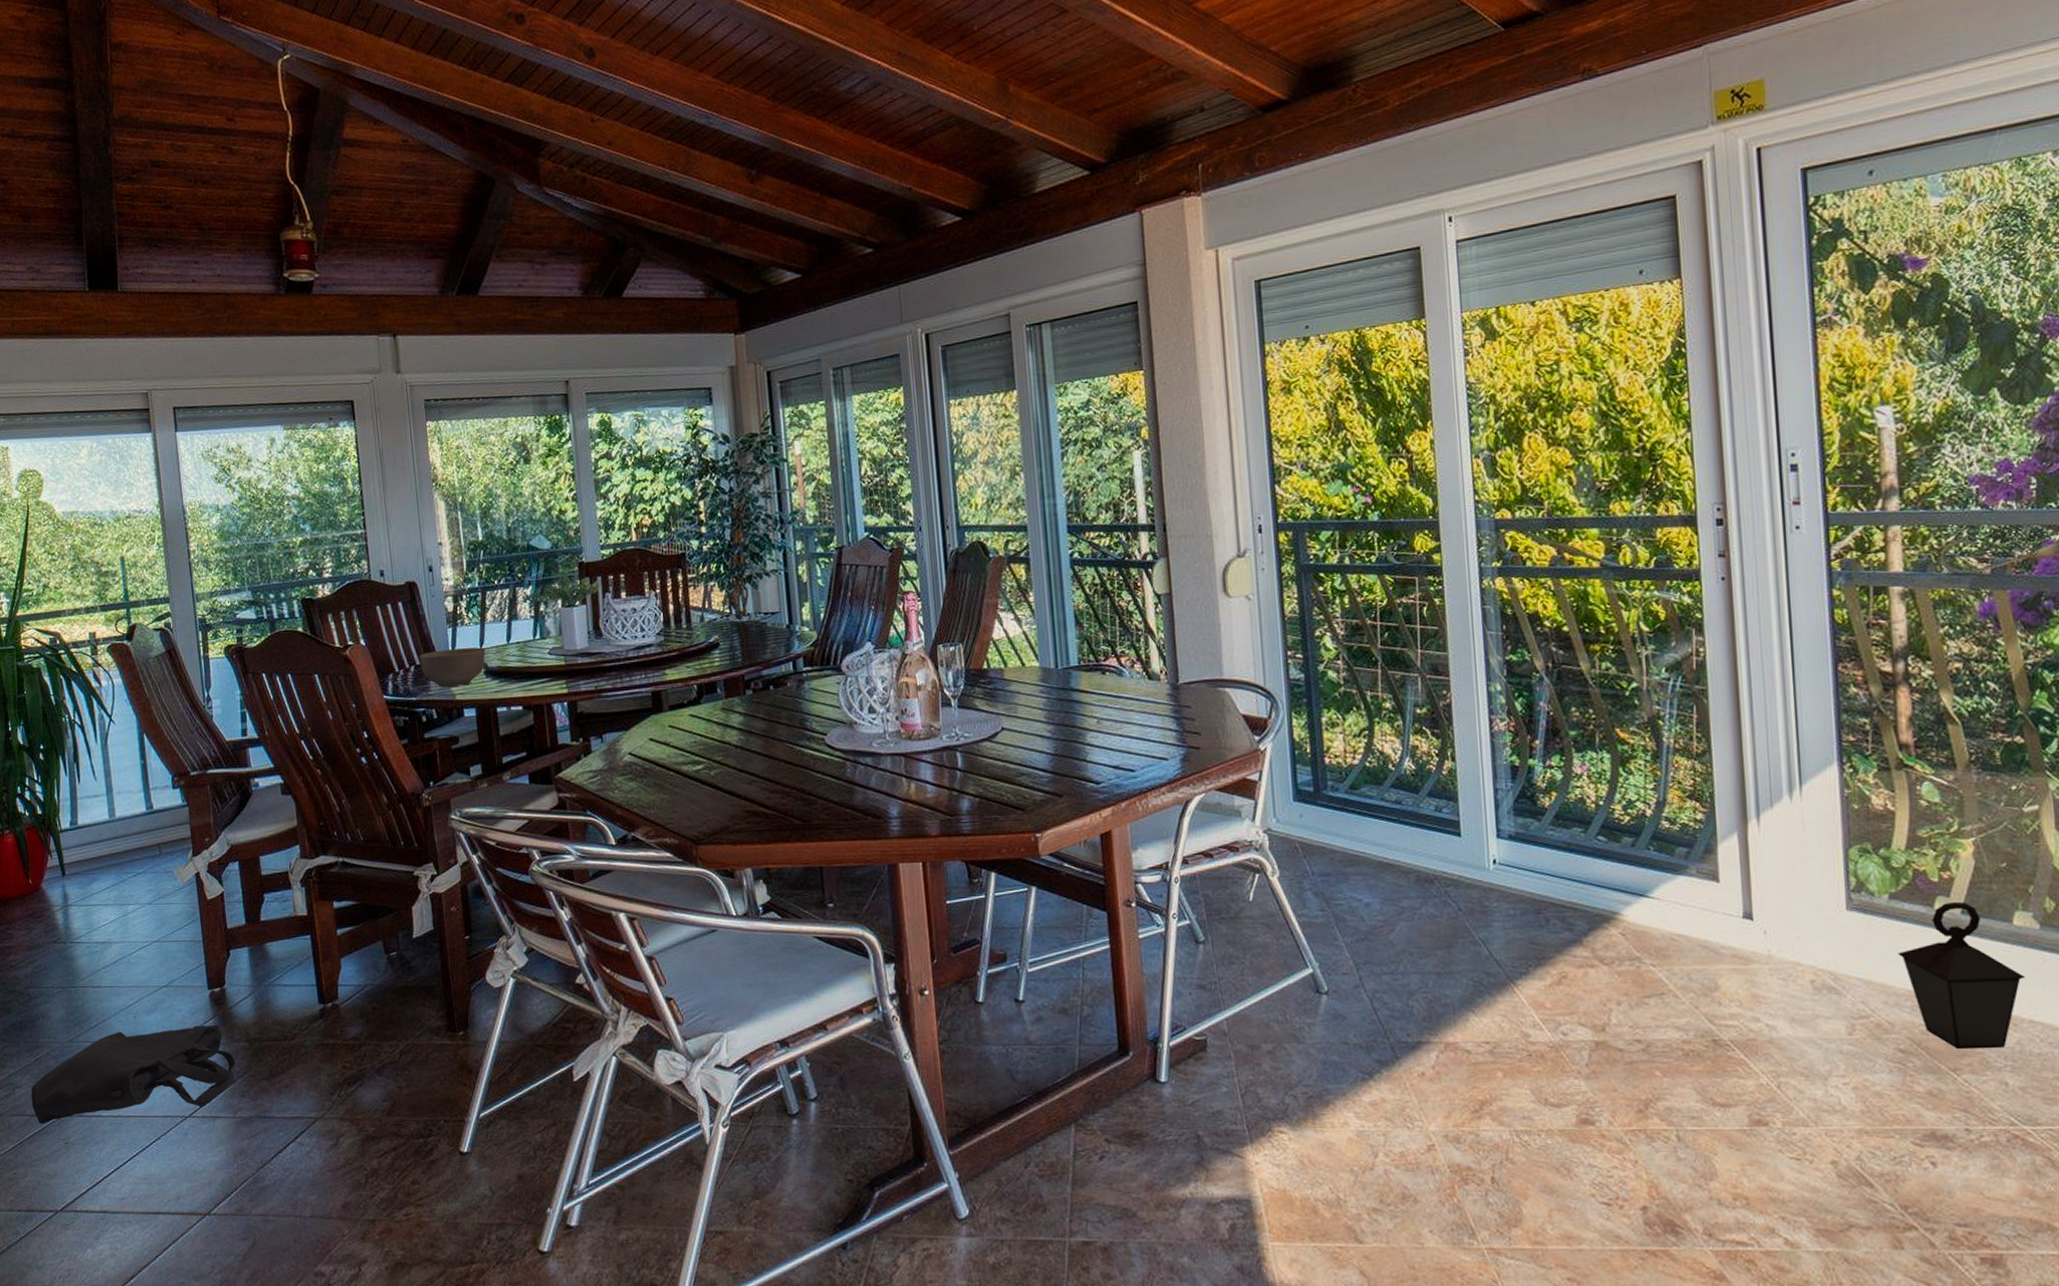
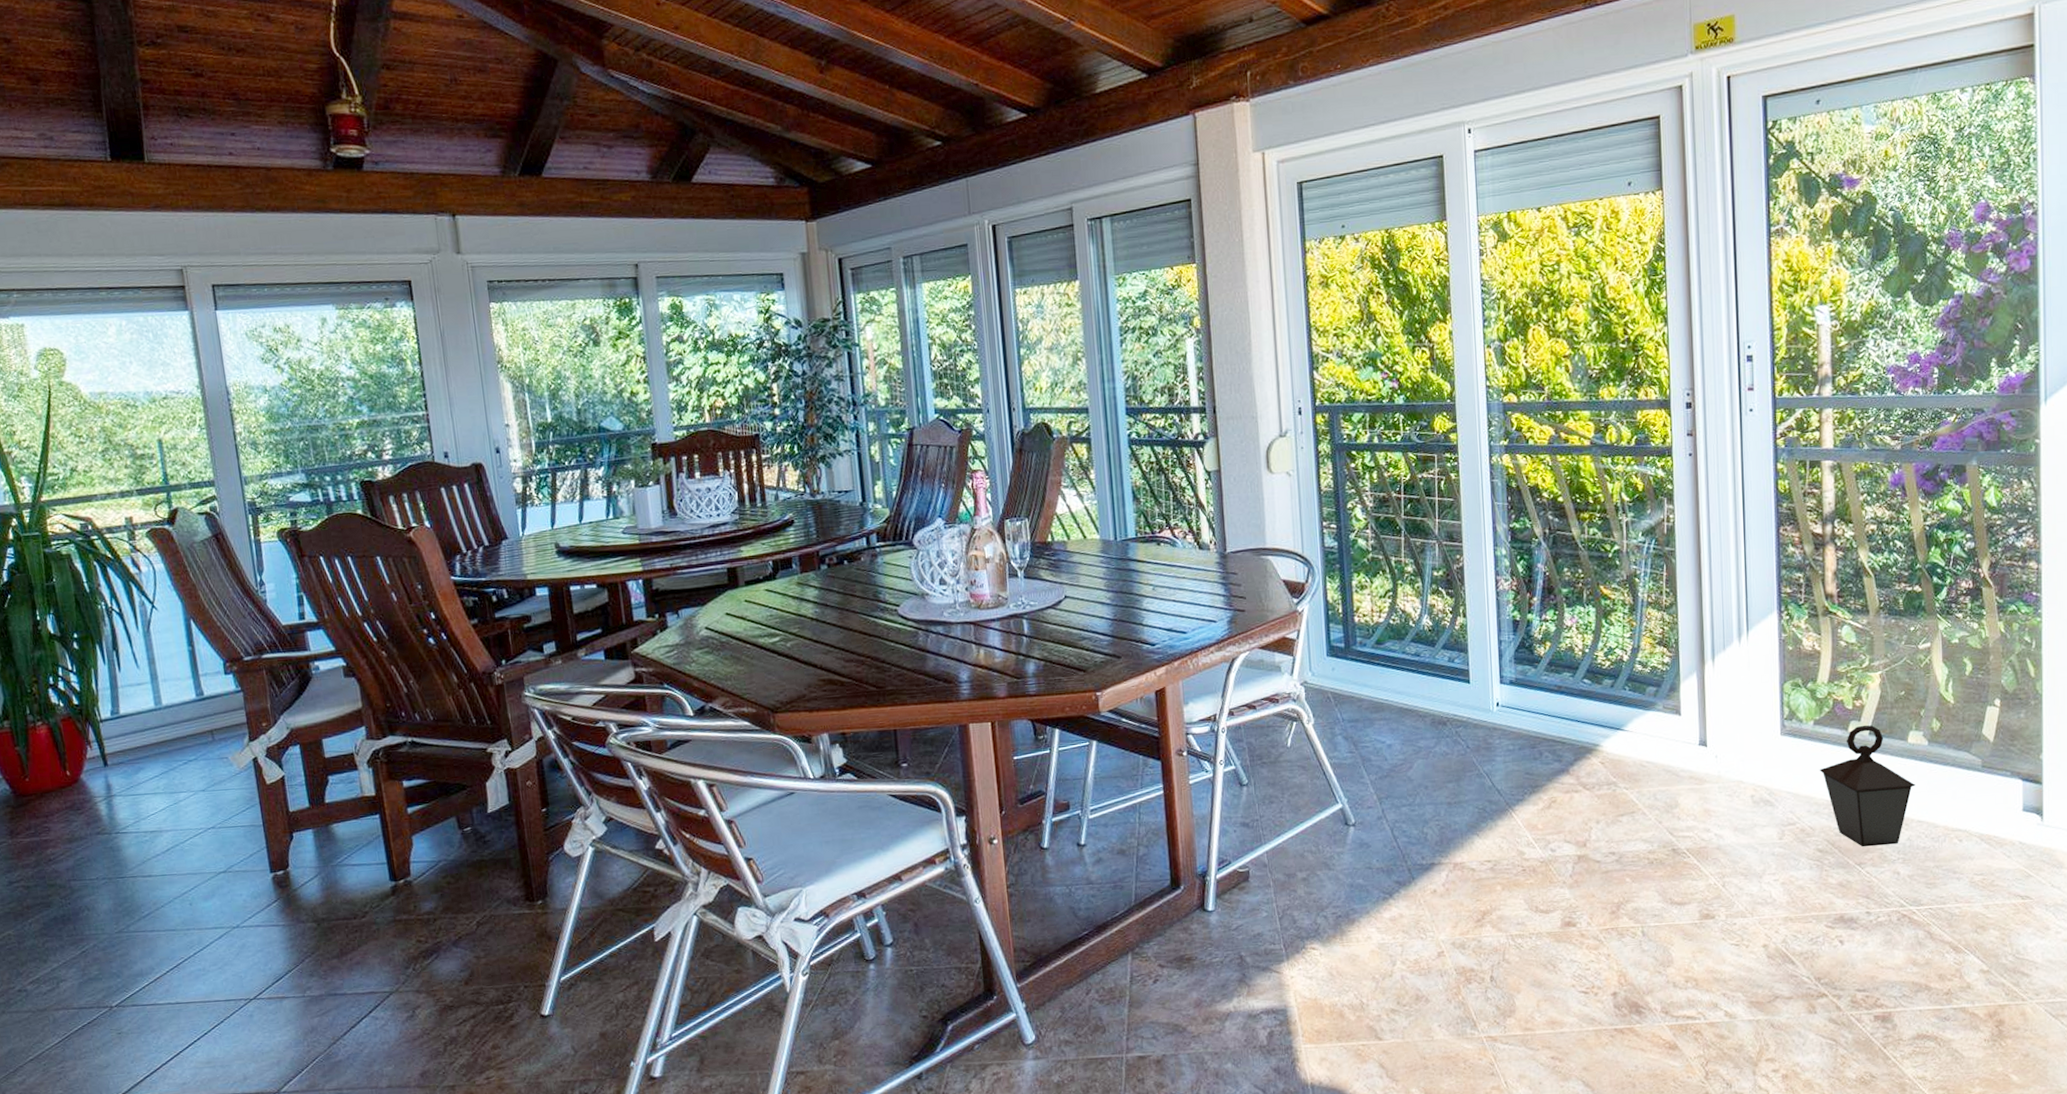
tote bag: present [31,1024,236,1125] -> none [77,907,303,1017]
bowl: present [418,647,486,687] -> none [487,527,557,567]

